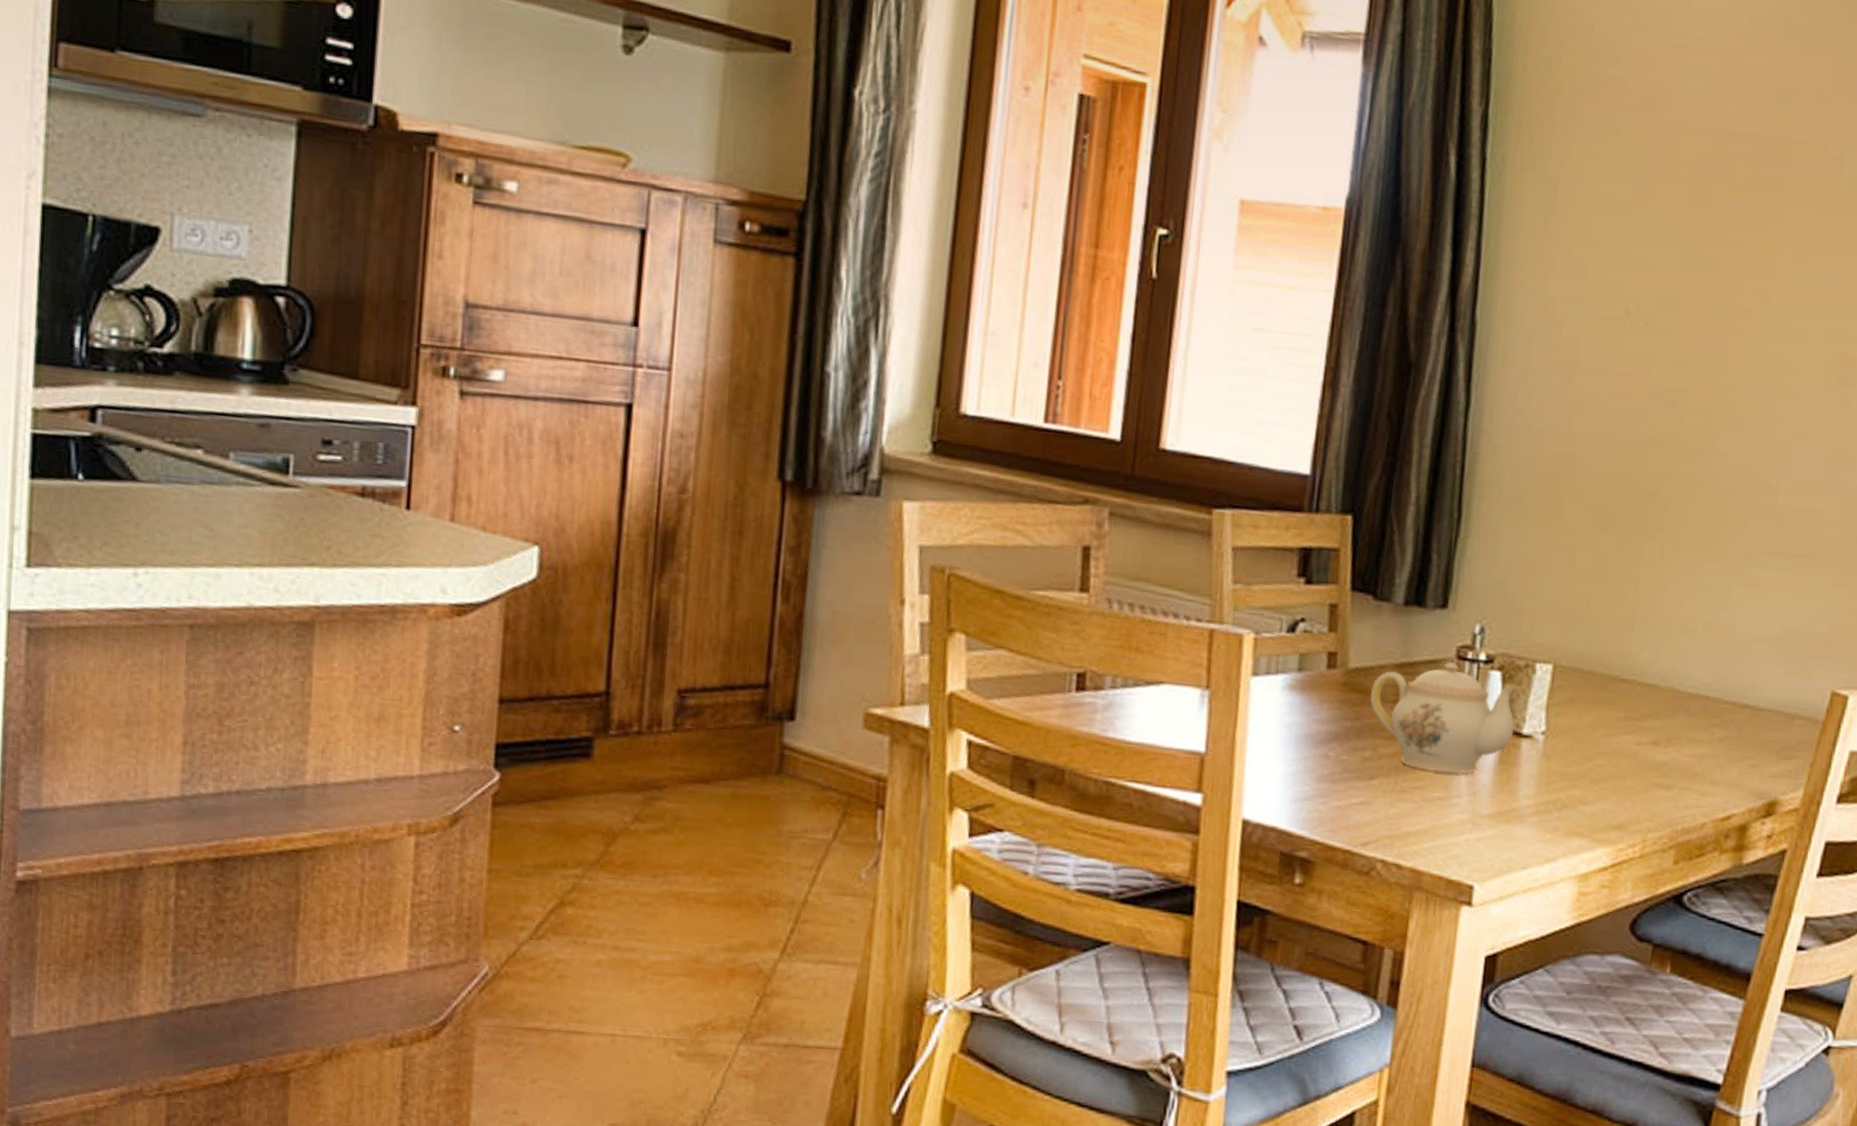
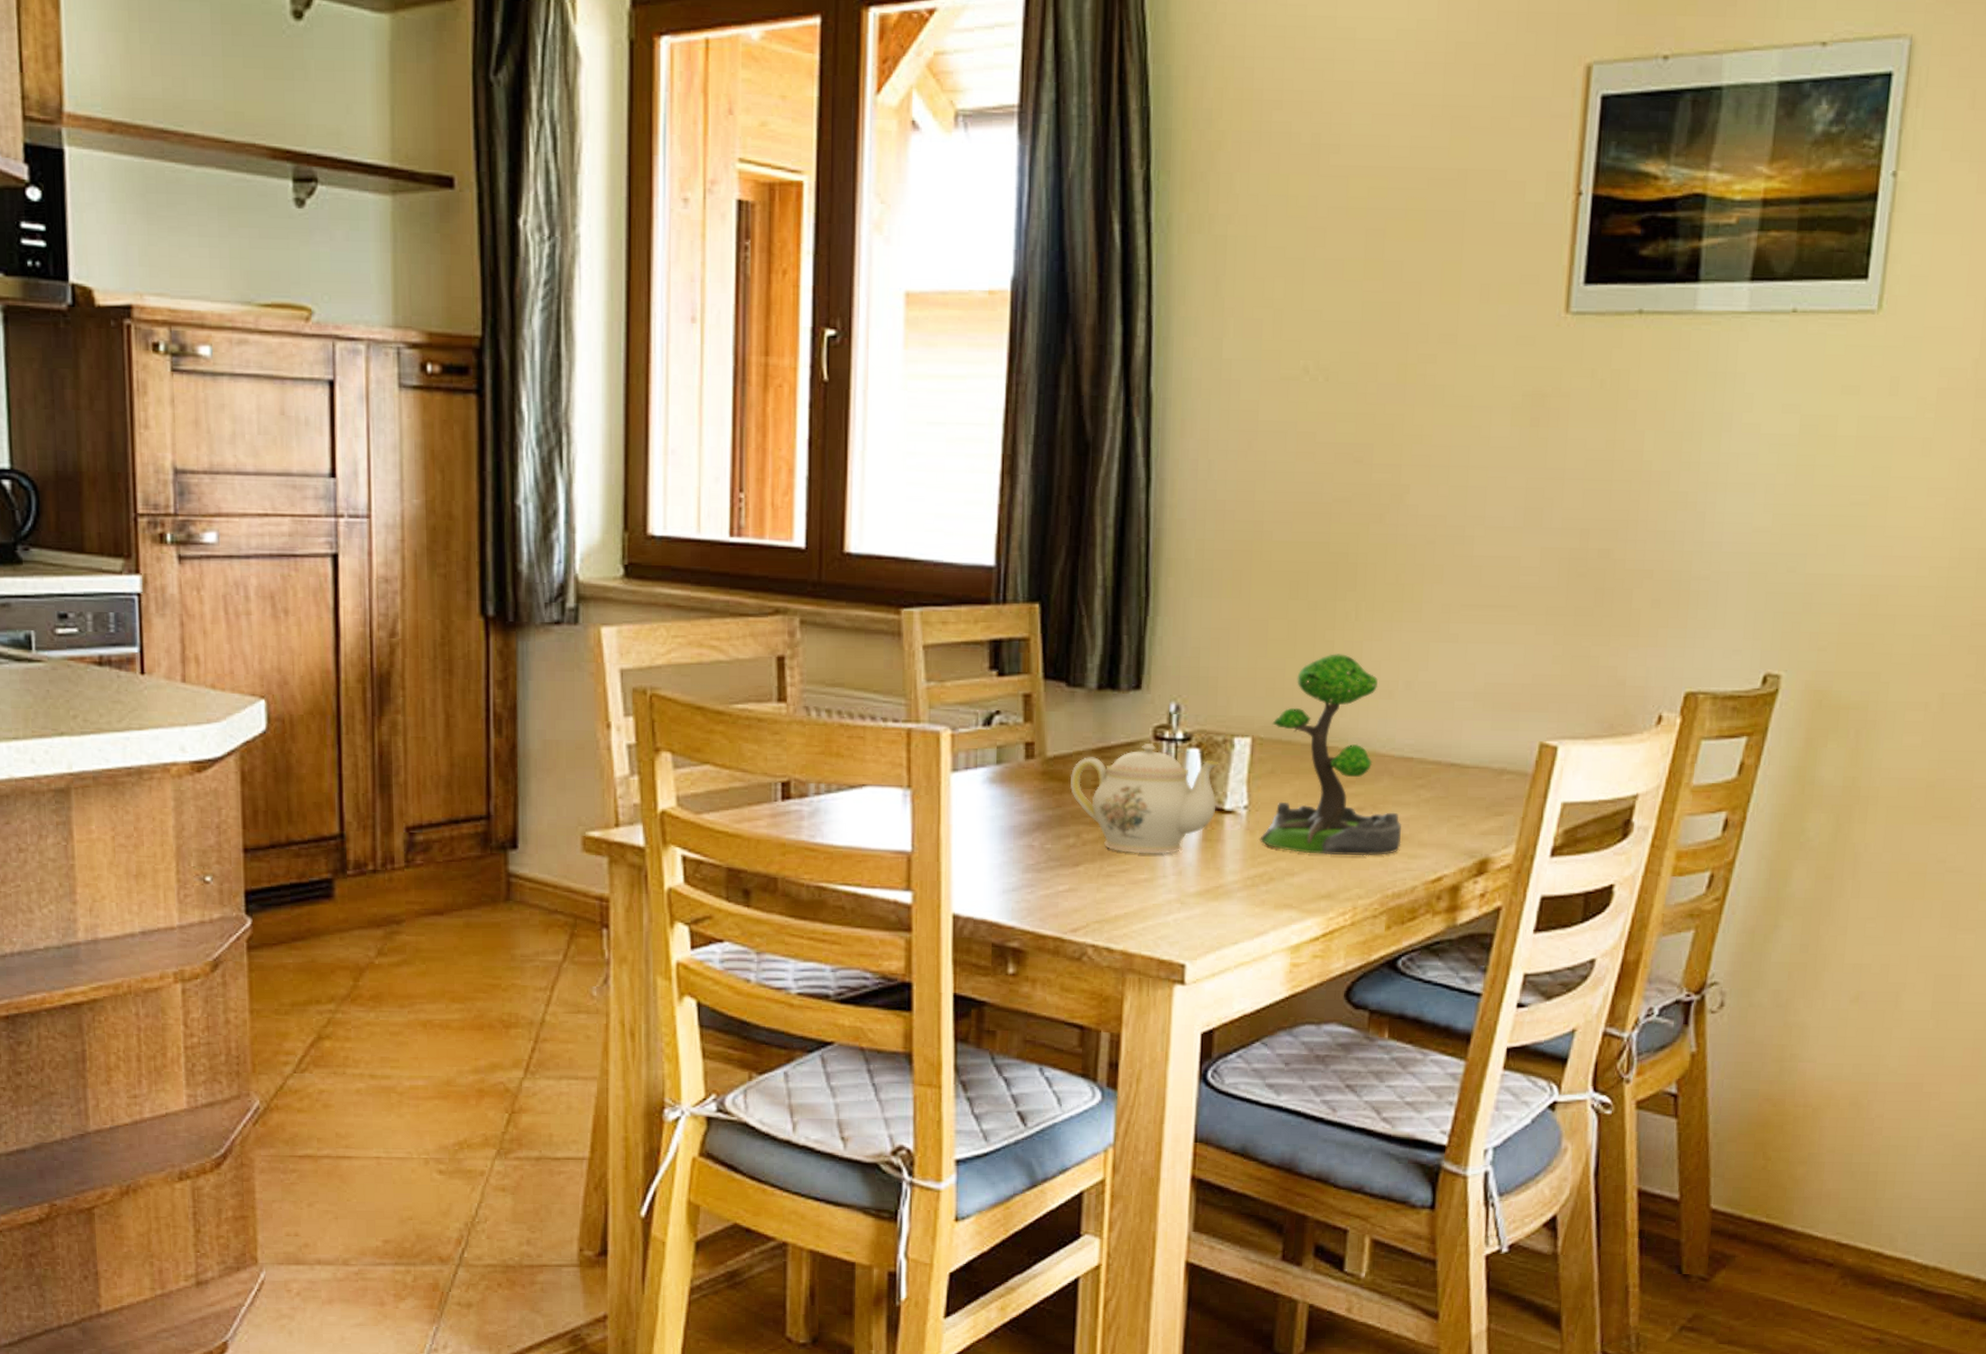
plant: none [1555,588,1694,790] -> present [1260,654,1401,856]

